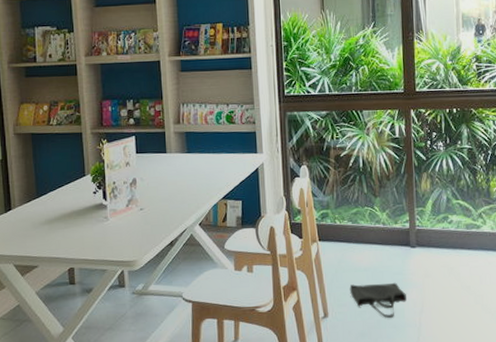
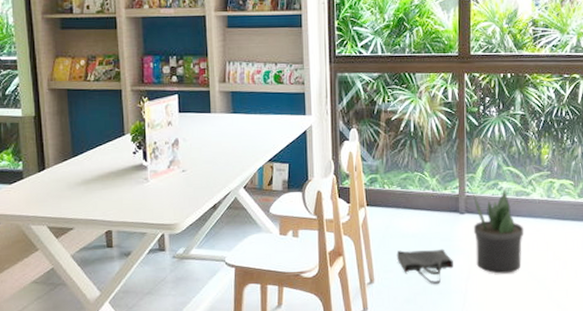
planter: none [424,222,476,307] -> present [473,189,524,274]

